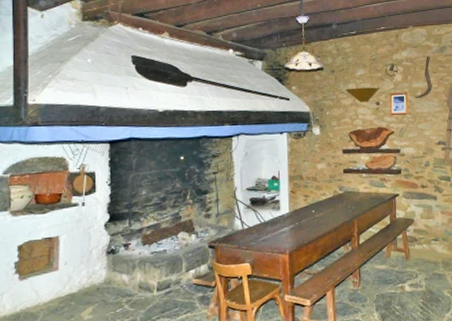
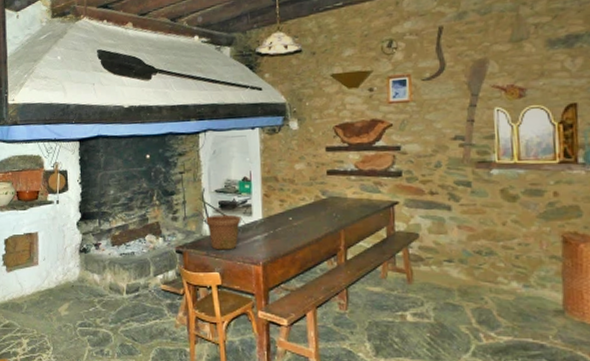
flower pot: none [238,209,270,243] -> present [206,214,241,250]

